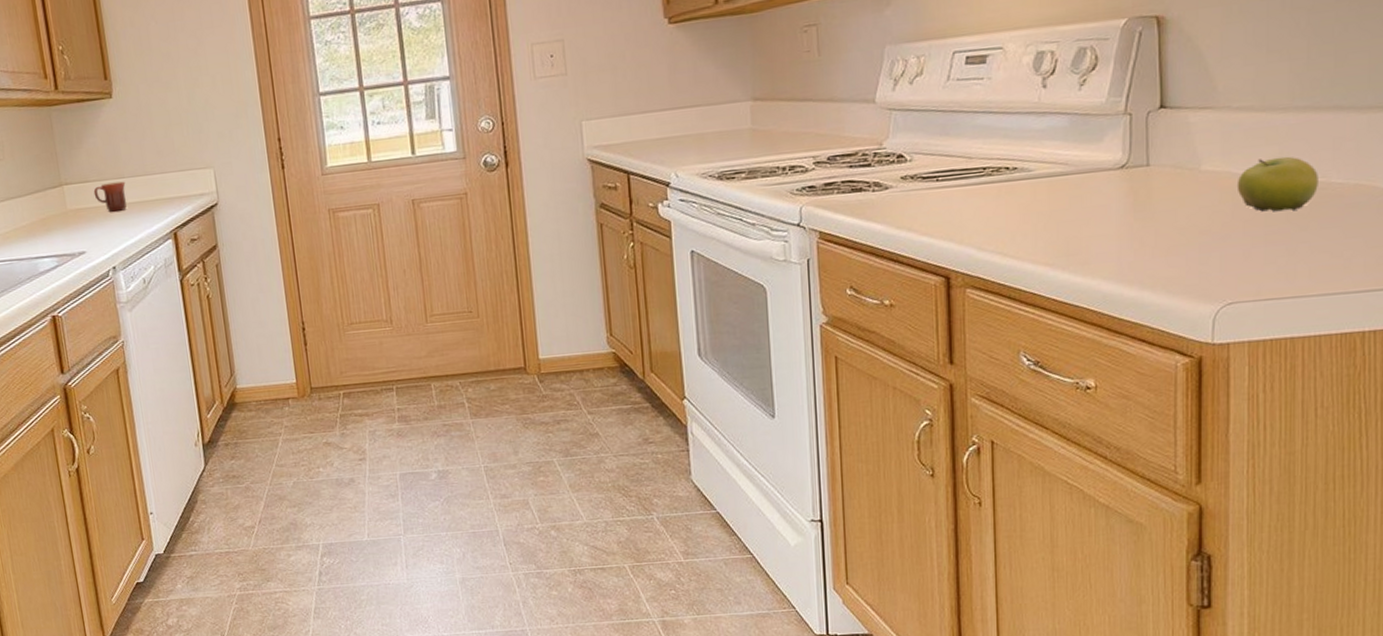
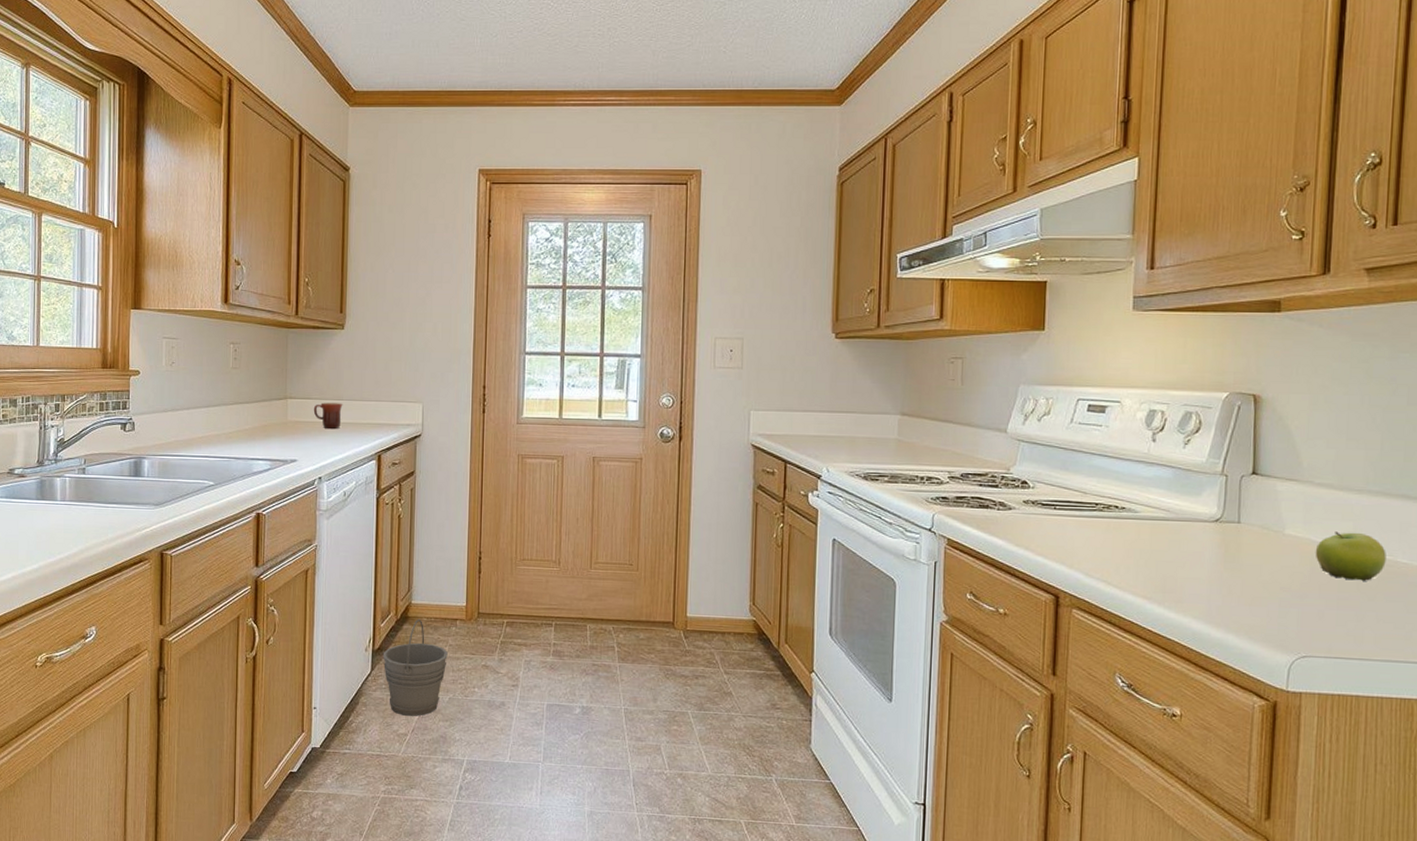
bucket: none [214,404,285,508] -> present [383,619,448,716]

